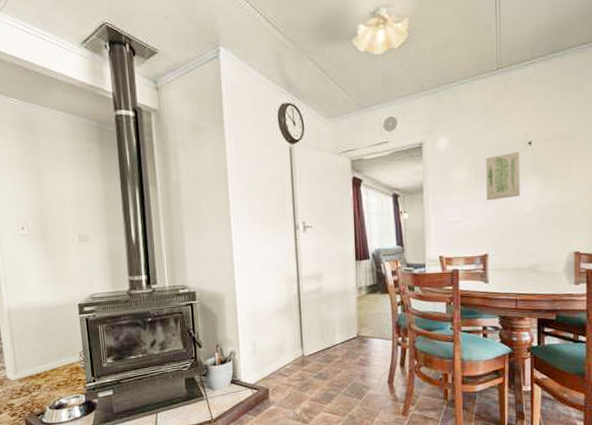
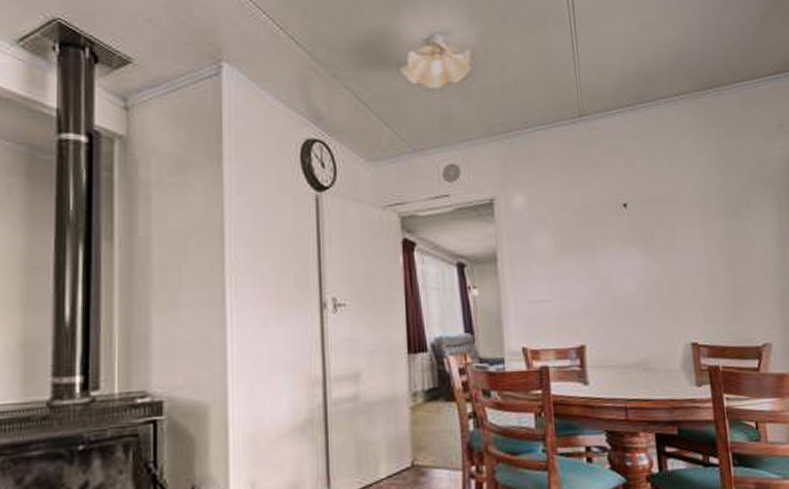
wall art: present [485,151,520,201] -> none [573,215,619,275]

